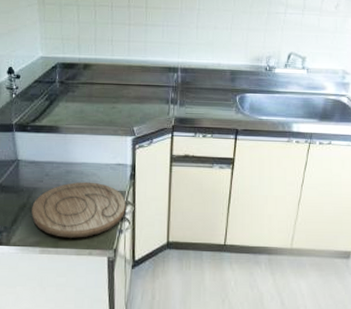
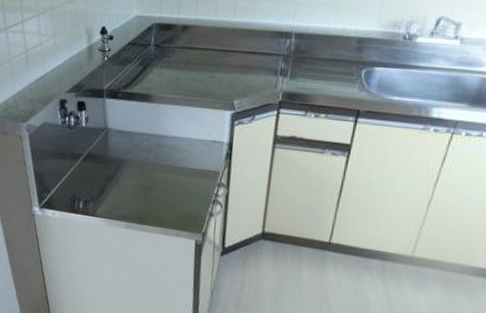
cutting board: present [31,181,126,238] -> none [118,157,219,217]

